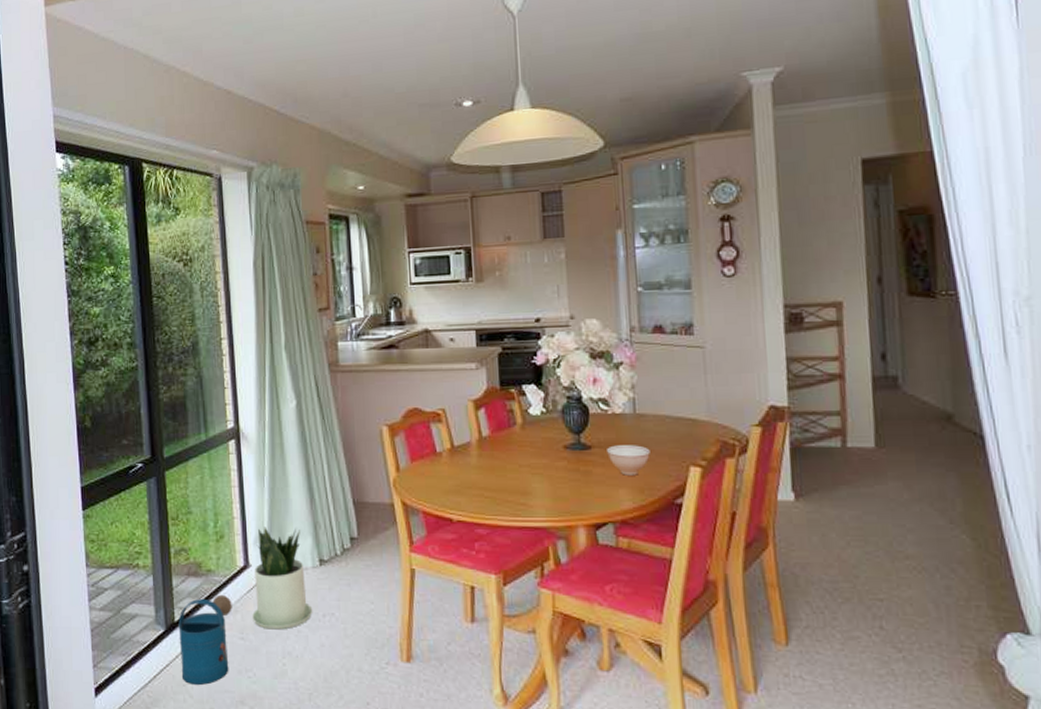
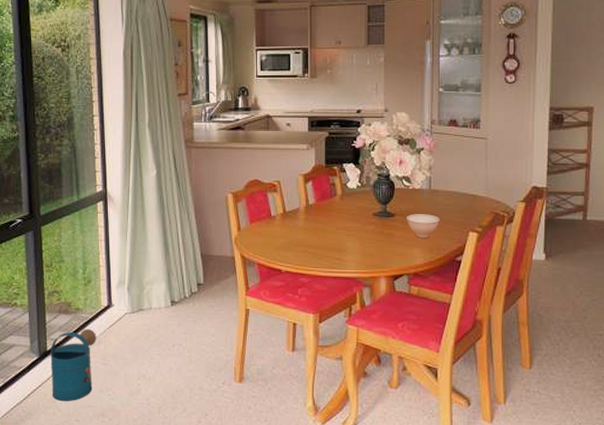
planter: present [252,527,313,630] -> none [113,274,164,357]

